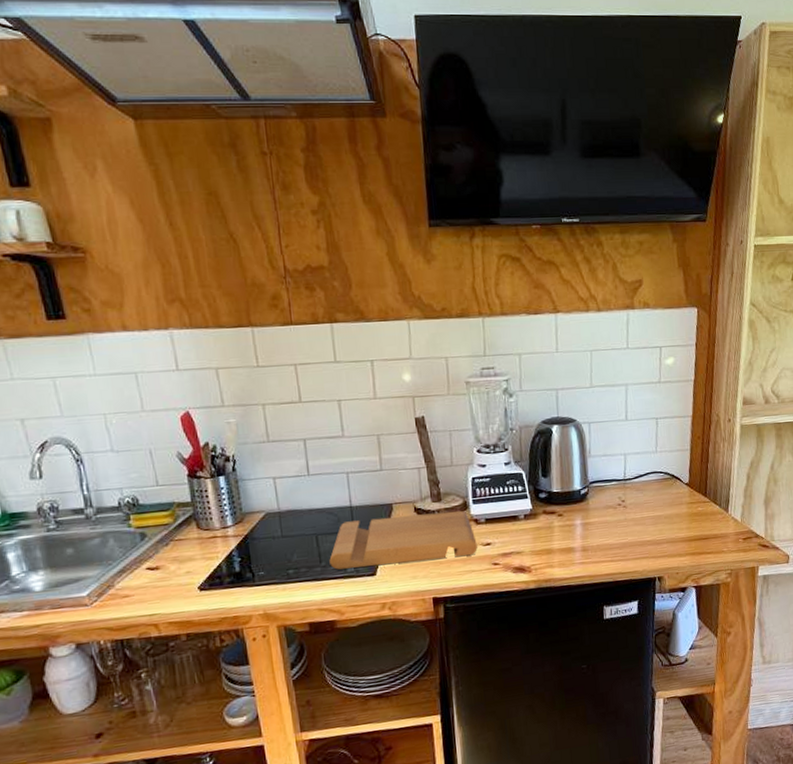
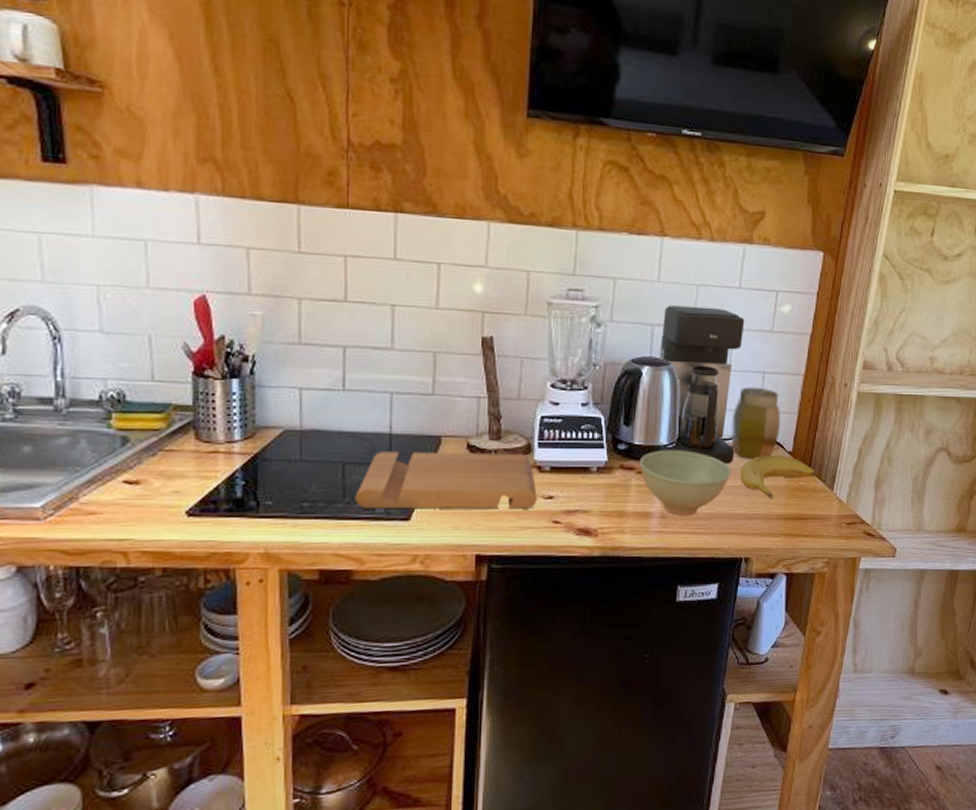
bowl: none [558,492,639,548] -> present [639,450,732,516]
coffee maker: none [564,368,639,501] -> present [655,305,745,465]
jar: none [633,431,677,494] -> present [731,387,781,459]
fruit: none [645,487,711,526] -> present [739,454,815,500]

